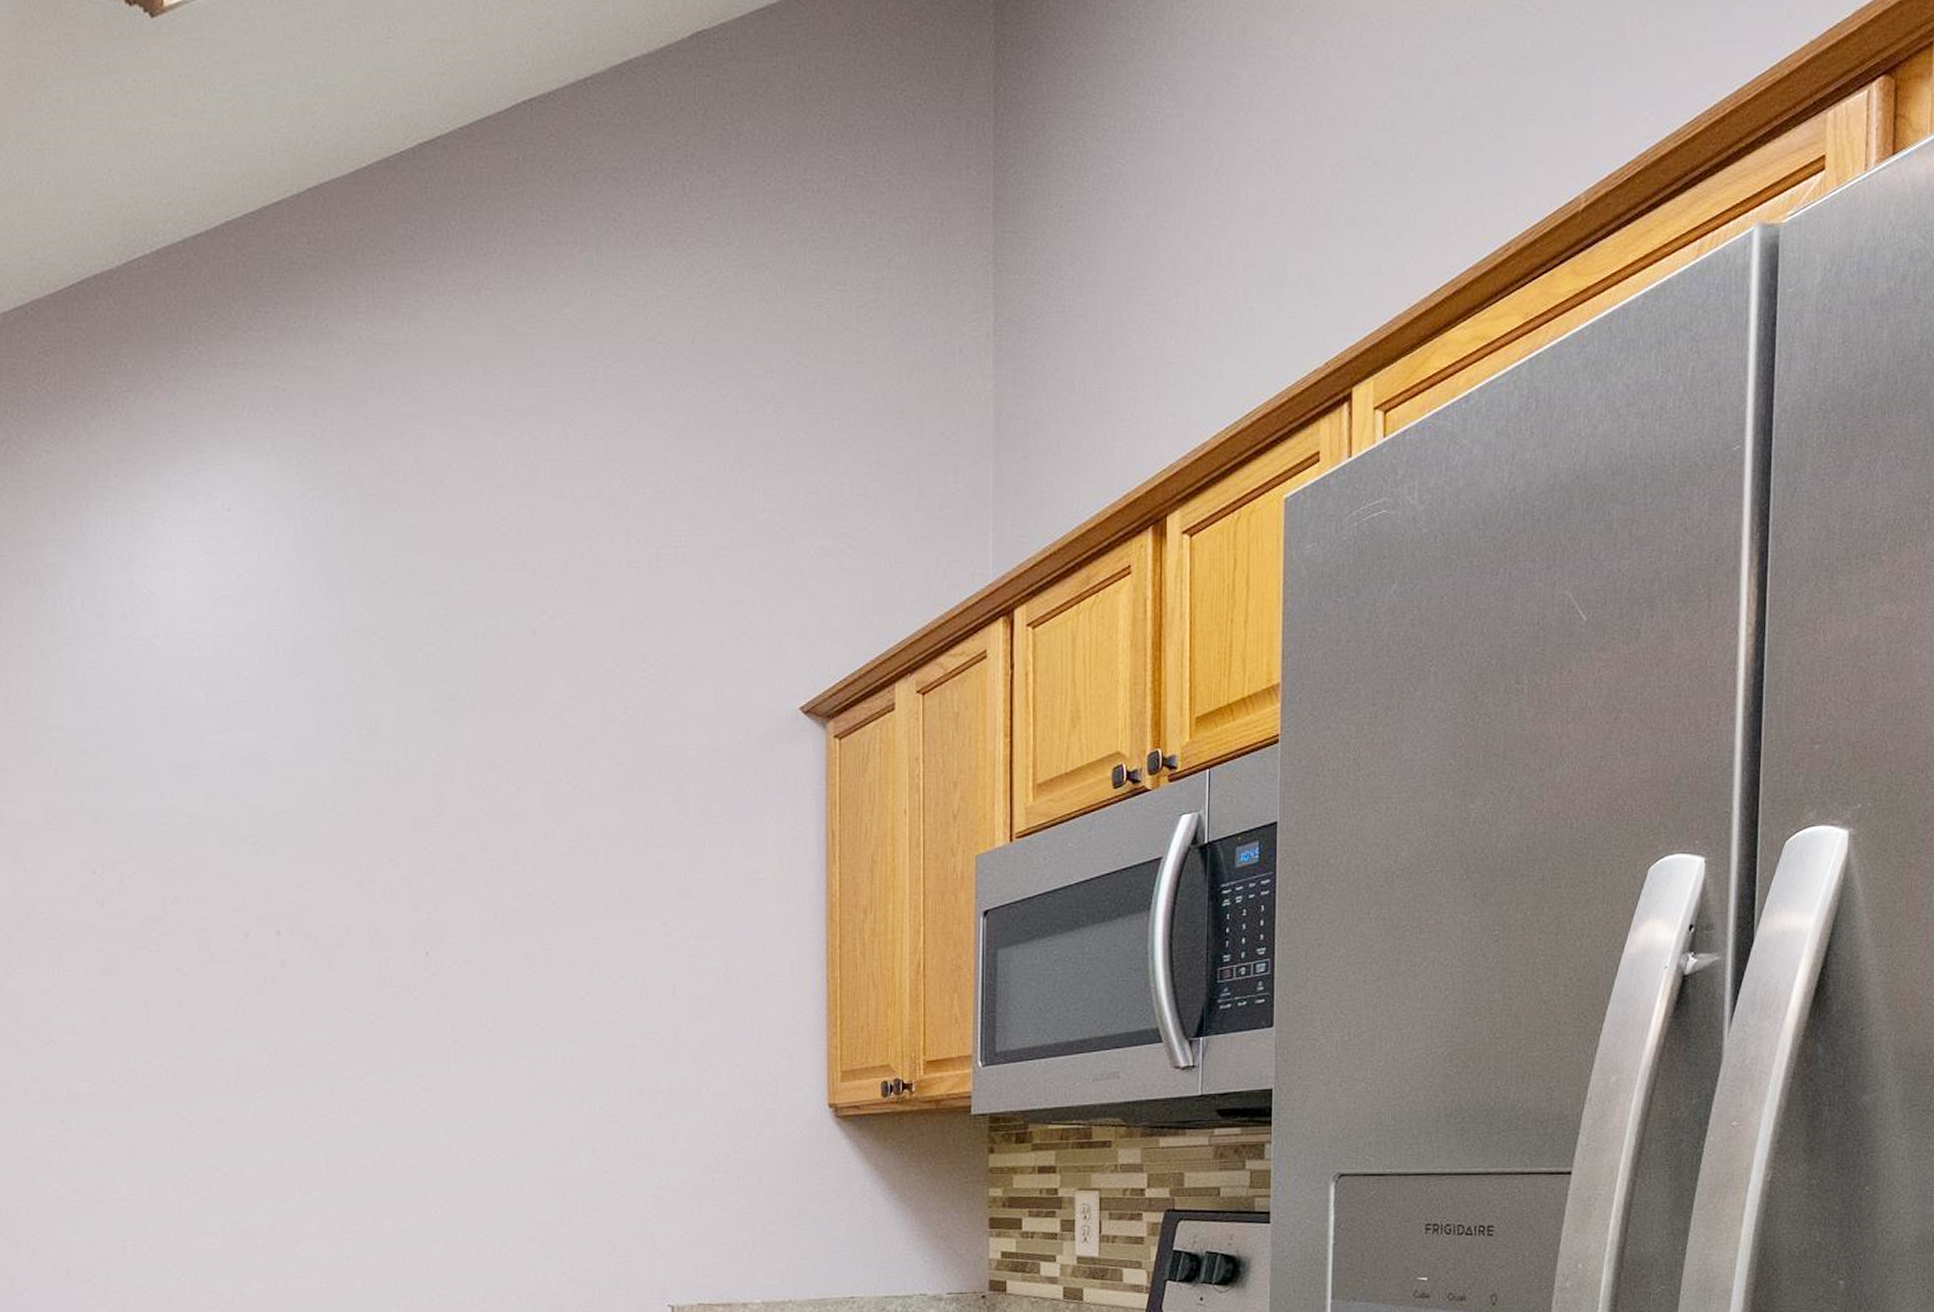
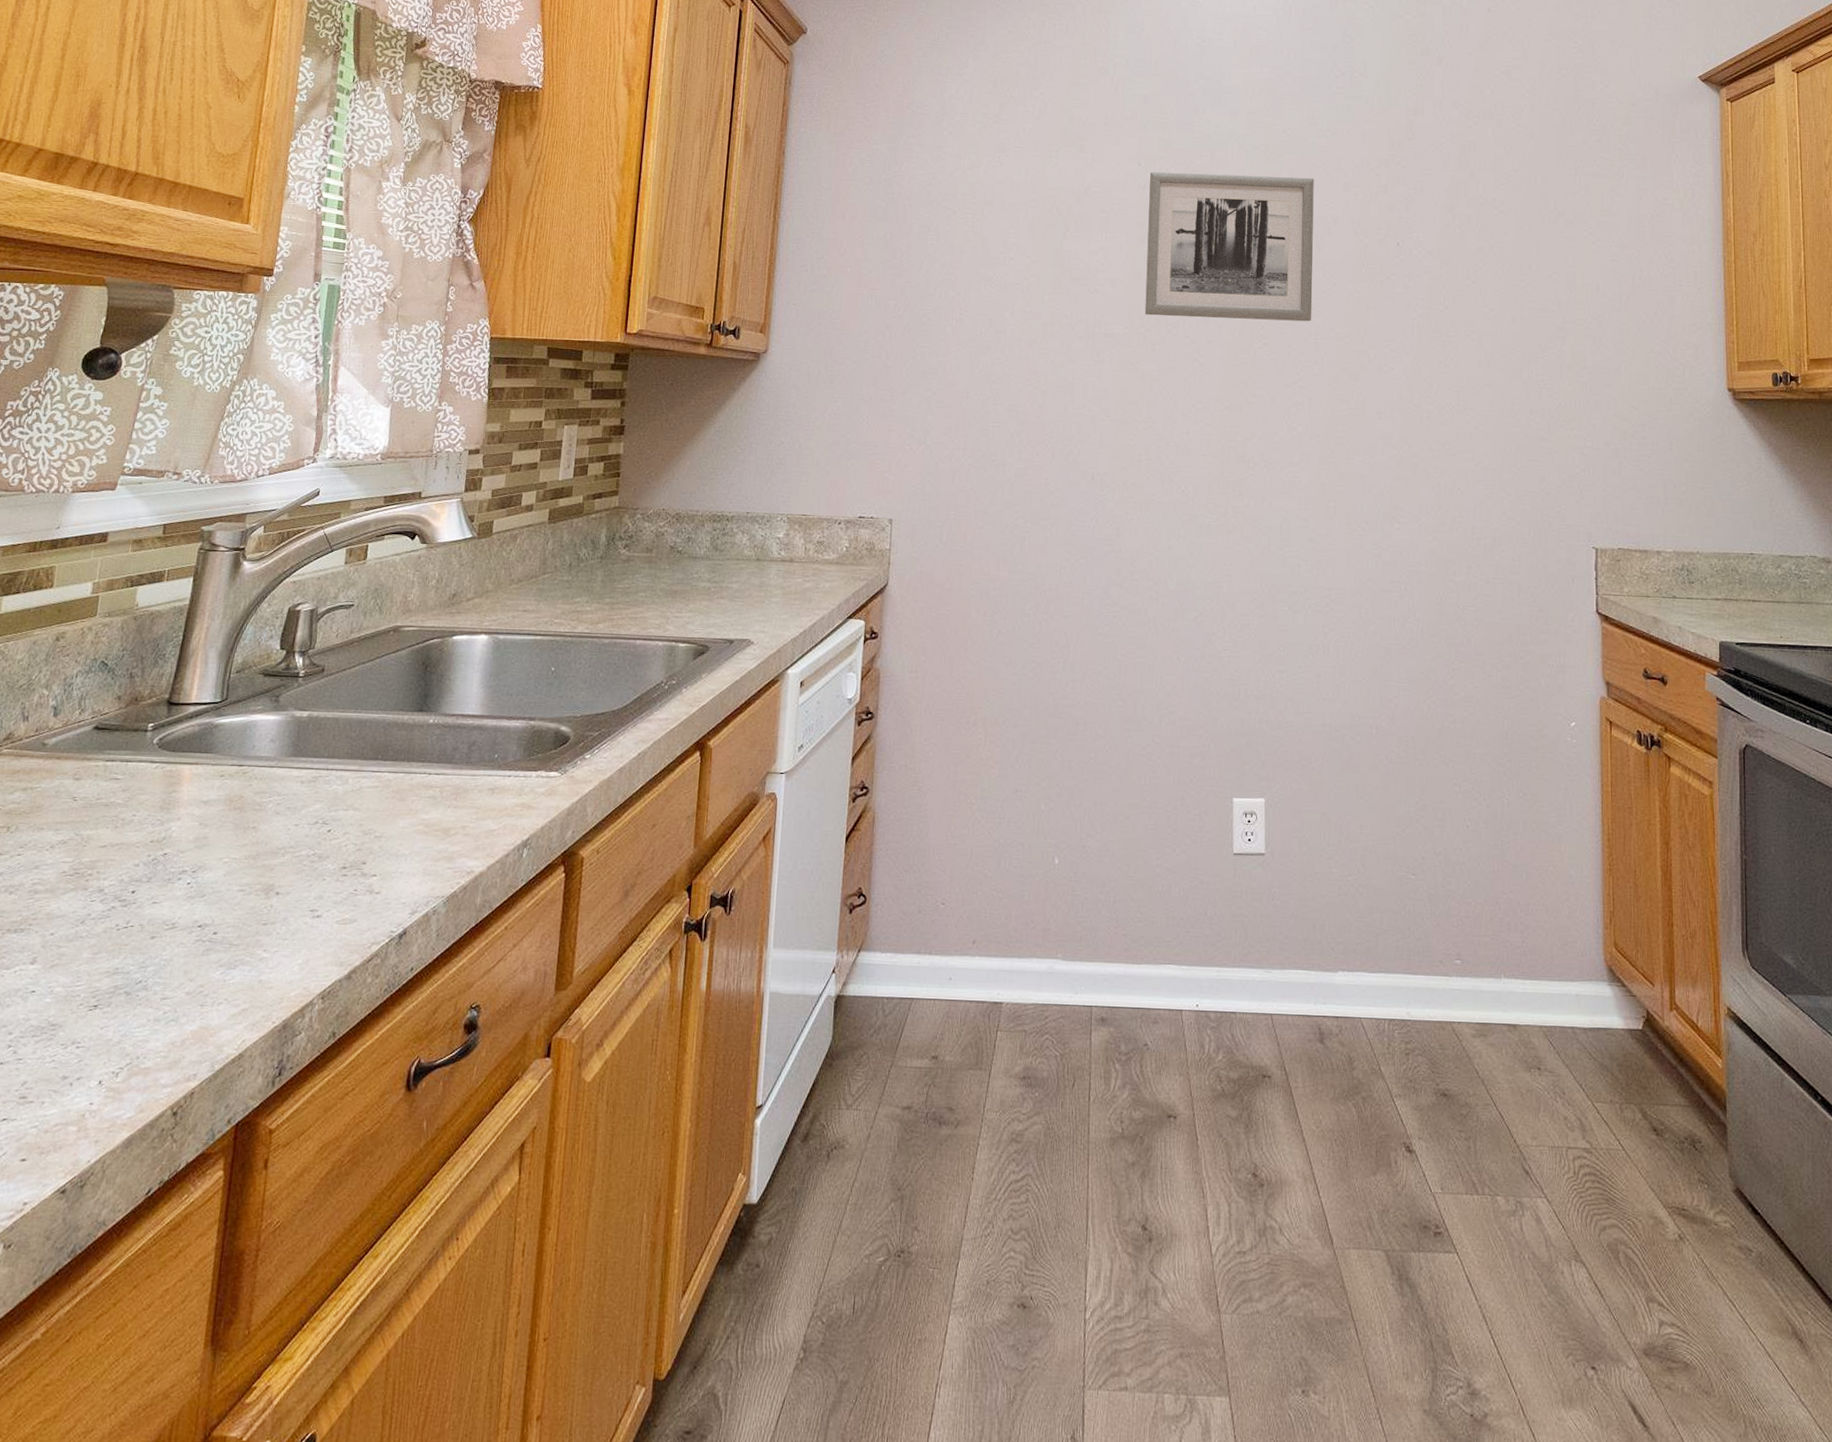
wall art: none [109,875,324,1067] -> present [1145,171,1314,322]

